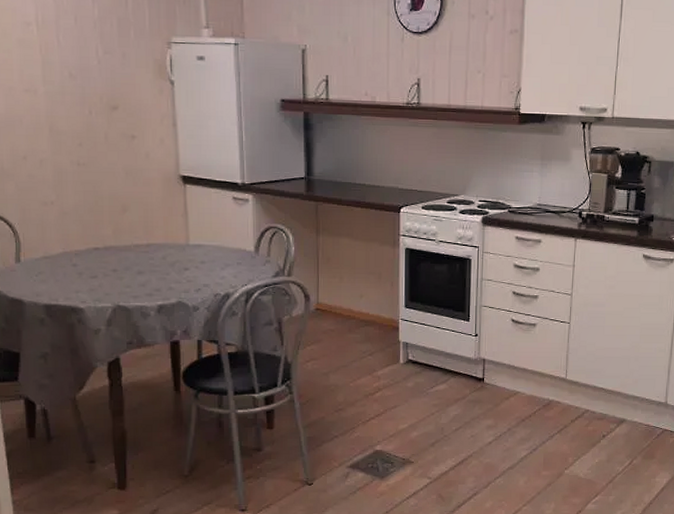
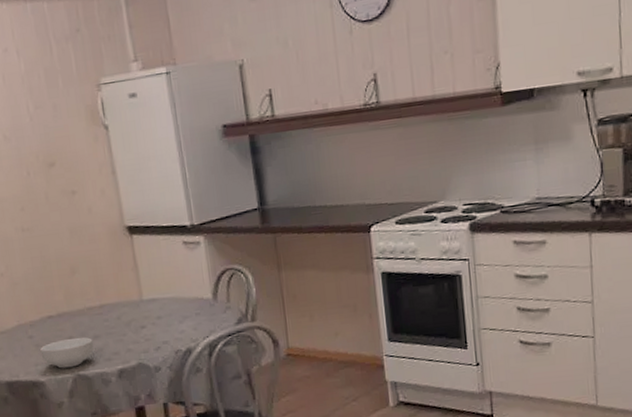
cereal bowl: none [83,271,136,298] -> present [40,337,94,369]

